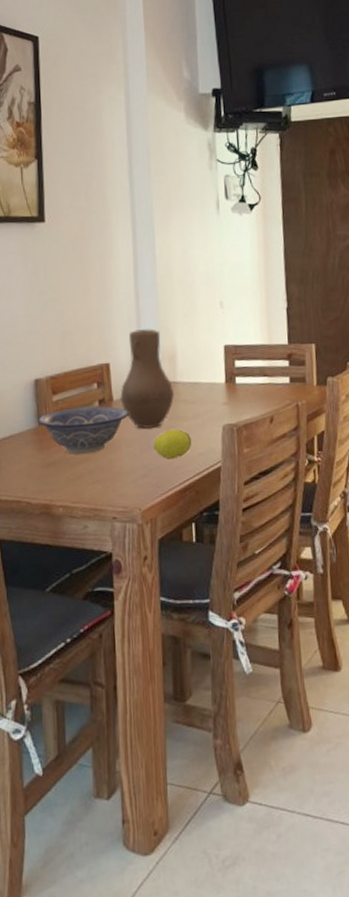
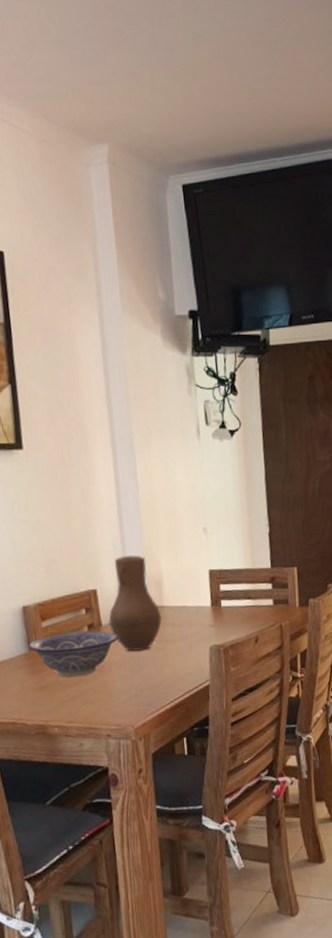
fruit: present [153,429,192,459] -> none [143,651,181,680]

